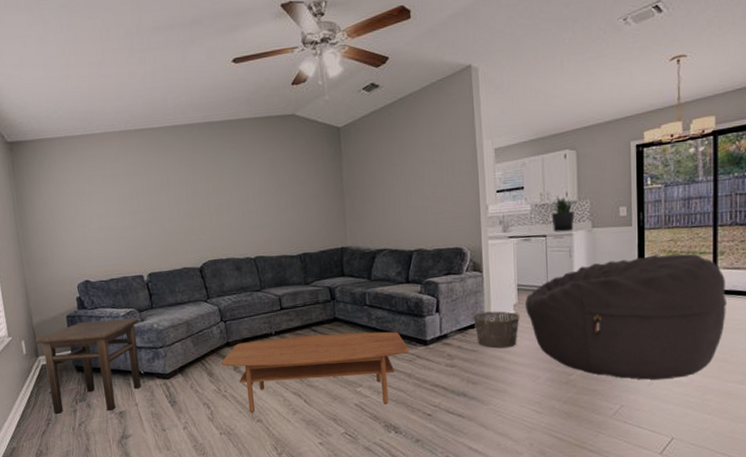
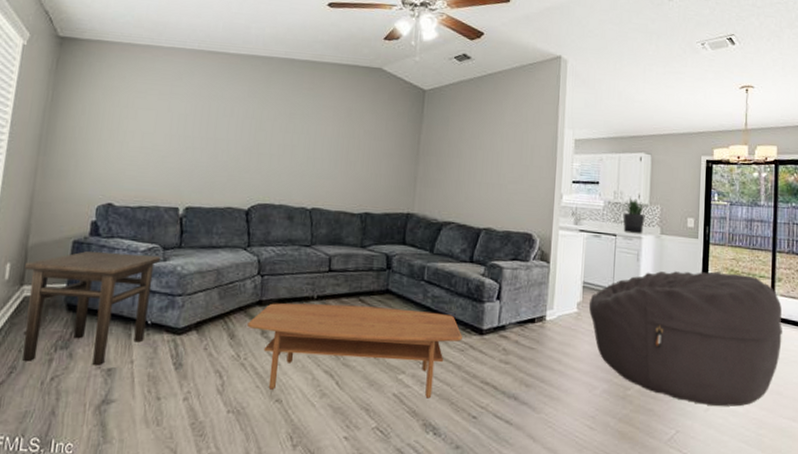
basket: present [473,311,520,349] -> none [534,306,583,350]

